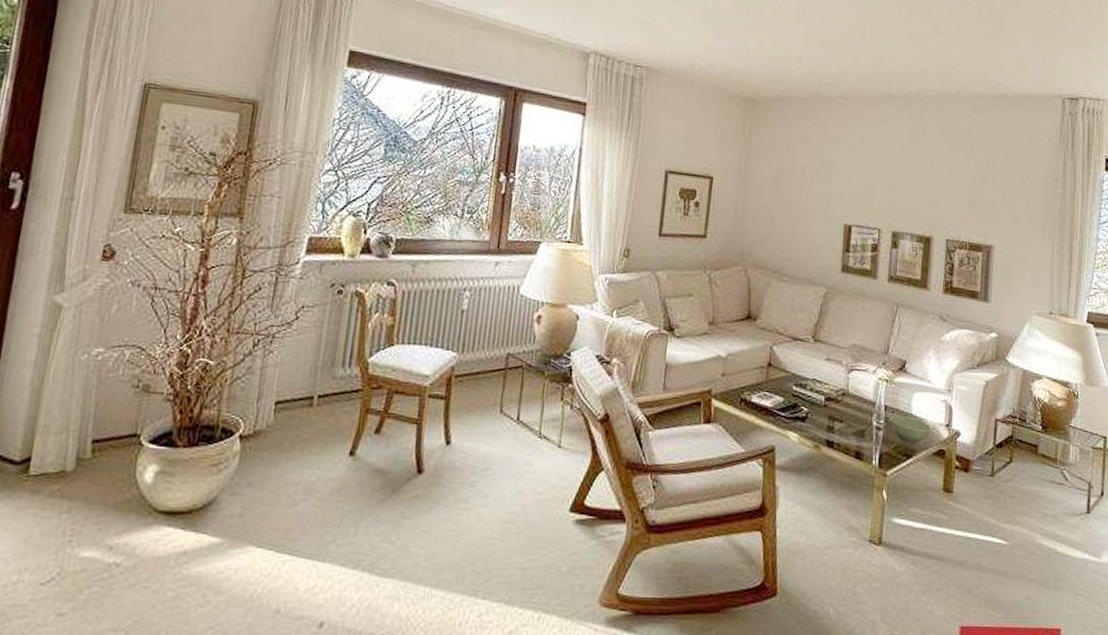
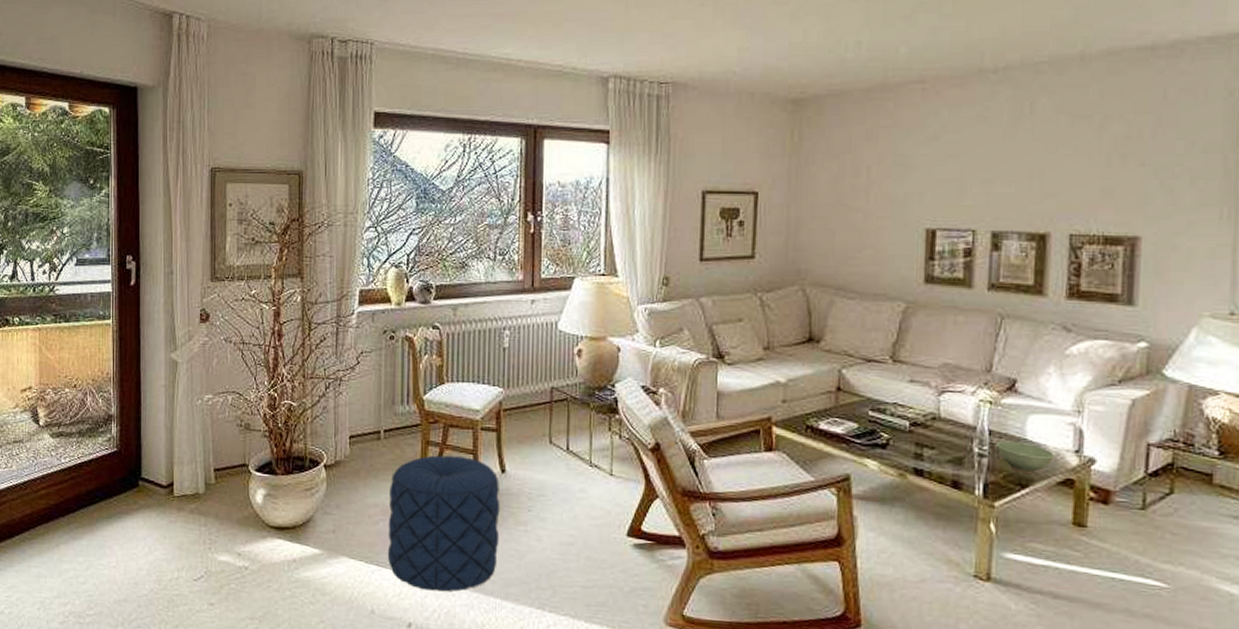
pouf: none [304,425,443,582] -> present [387,455,500,592]

